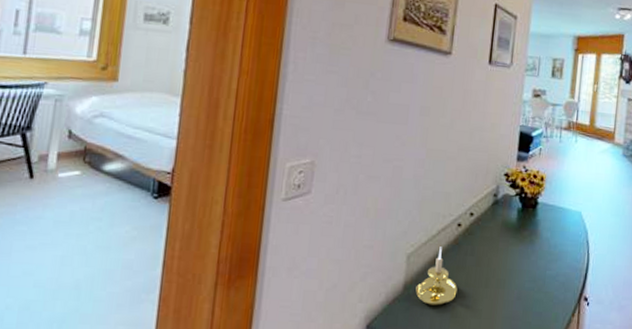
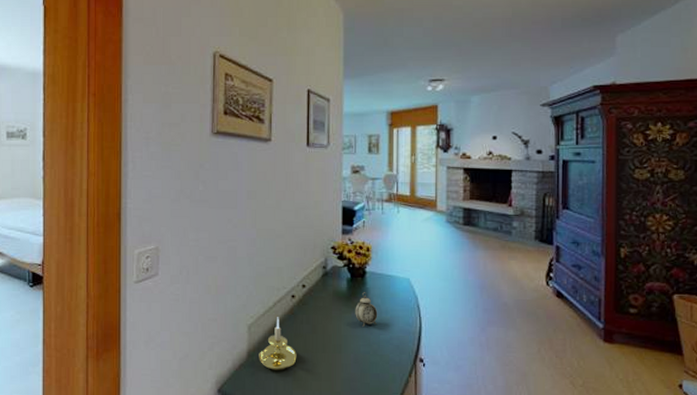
alarm clock: none [523,224,547,261] -> present [355,292,378,327]

